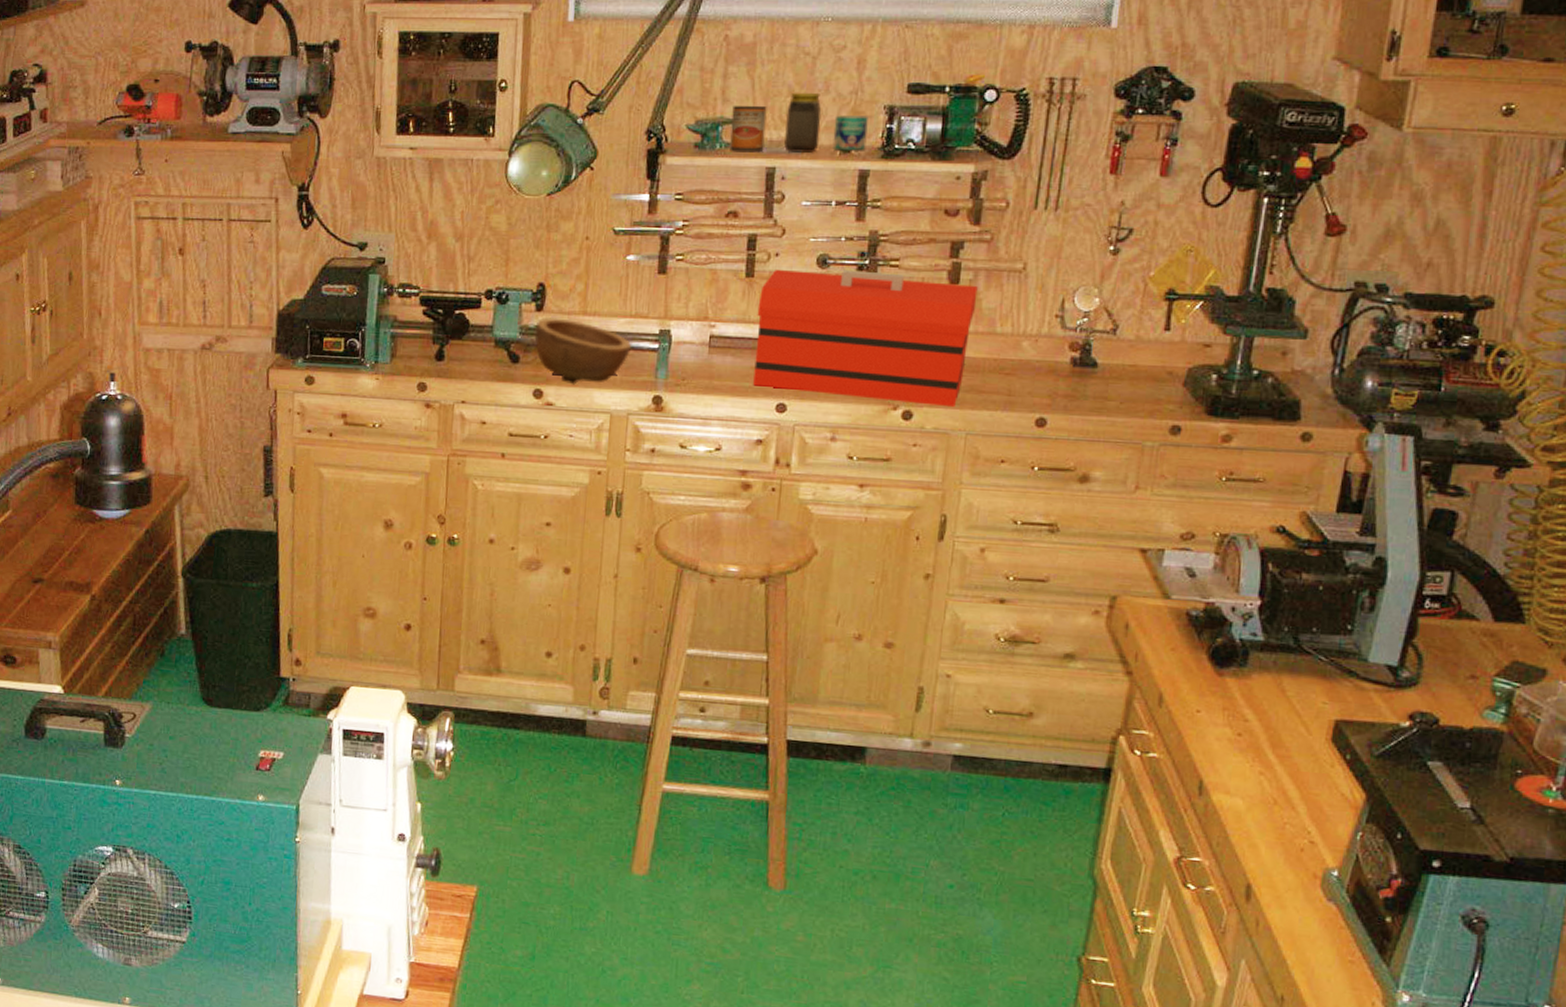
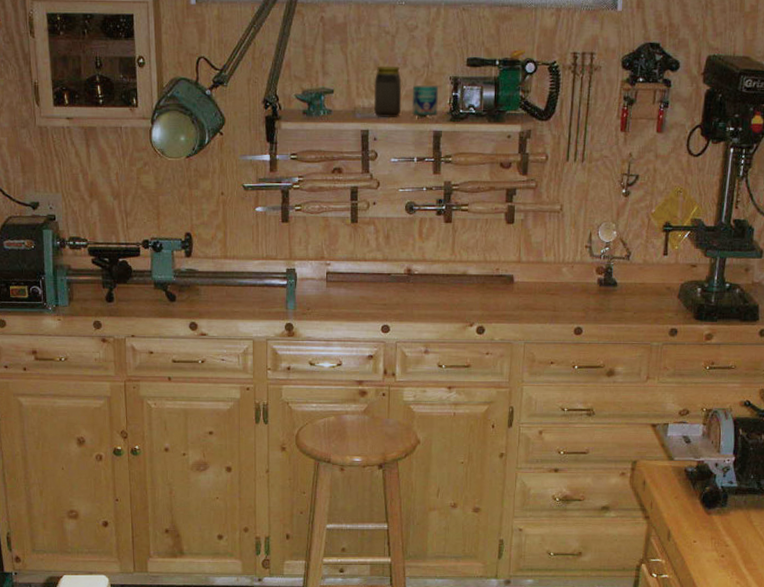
wooden bowl: present [534,317,632,385] -> none [186,262,266,318]
can: present [729,105,767,151] -> none [331,77,359,117]
toolbox: present [753,269,978,408] -> none [362,214,528,323]

